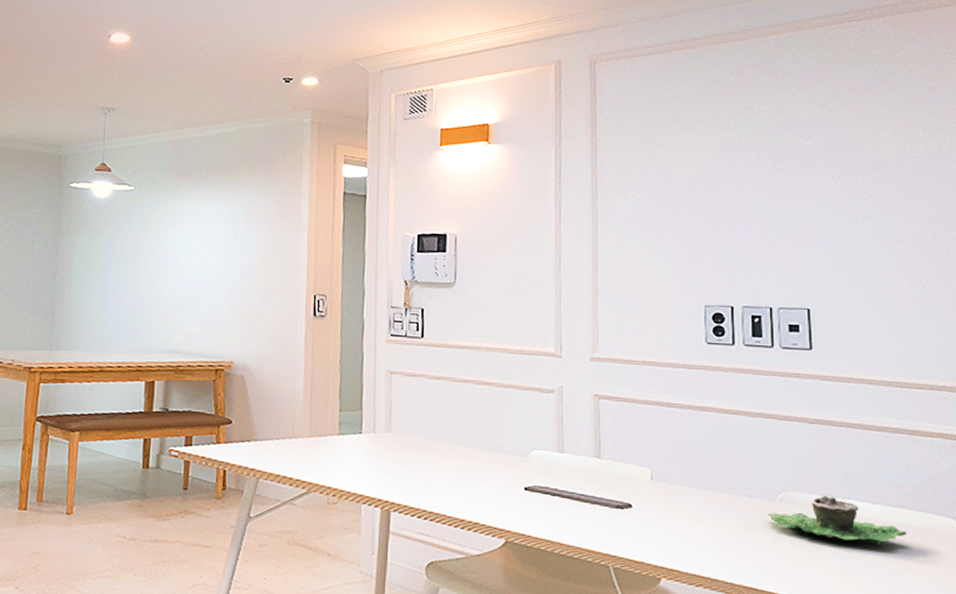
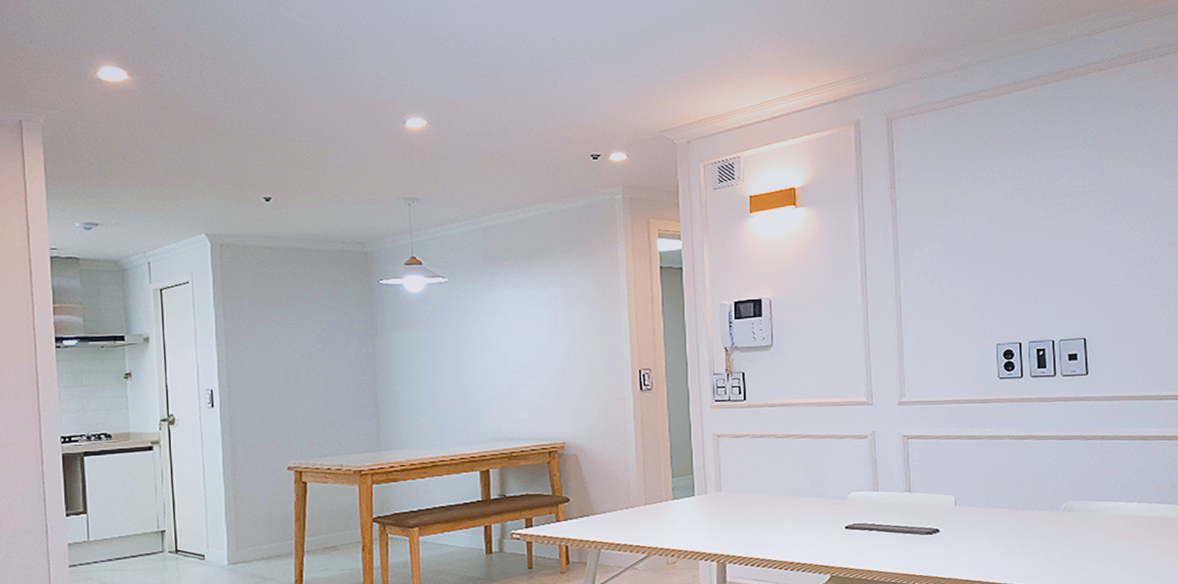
succulent planter: present [766,495,907,547] -> none [1052,500,1166,538]

